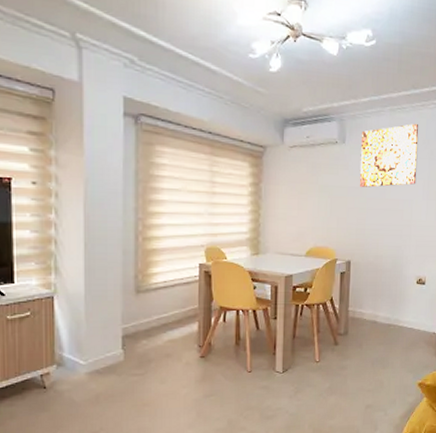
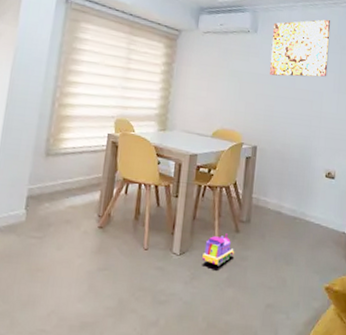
toy train: none [305,347,335,378] -> present [202,233,235,267]

